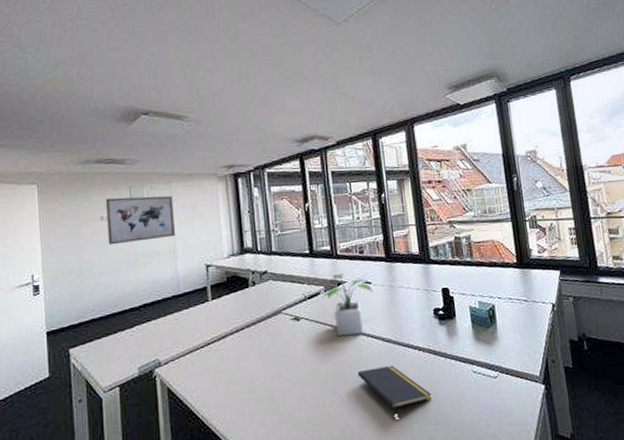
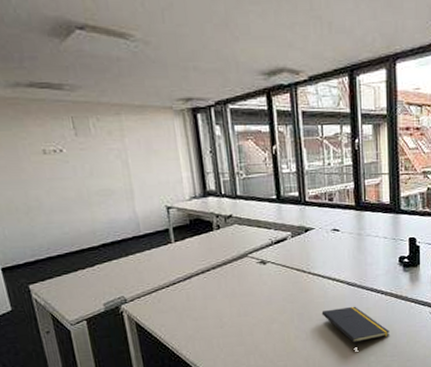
wall art: present [105,195,176,245] -> none [45,129,131,182]
potted plant: present [322,273,373,337] -> none [289,220,340,280]

